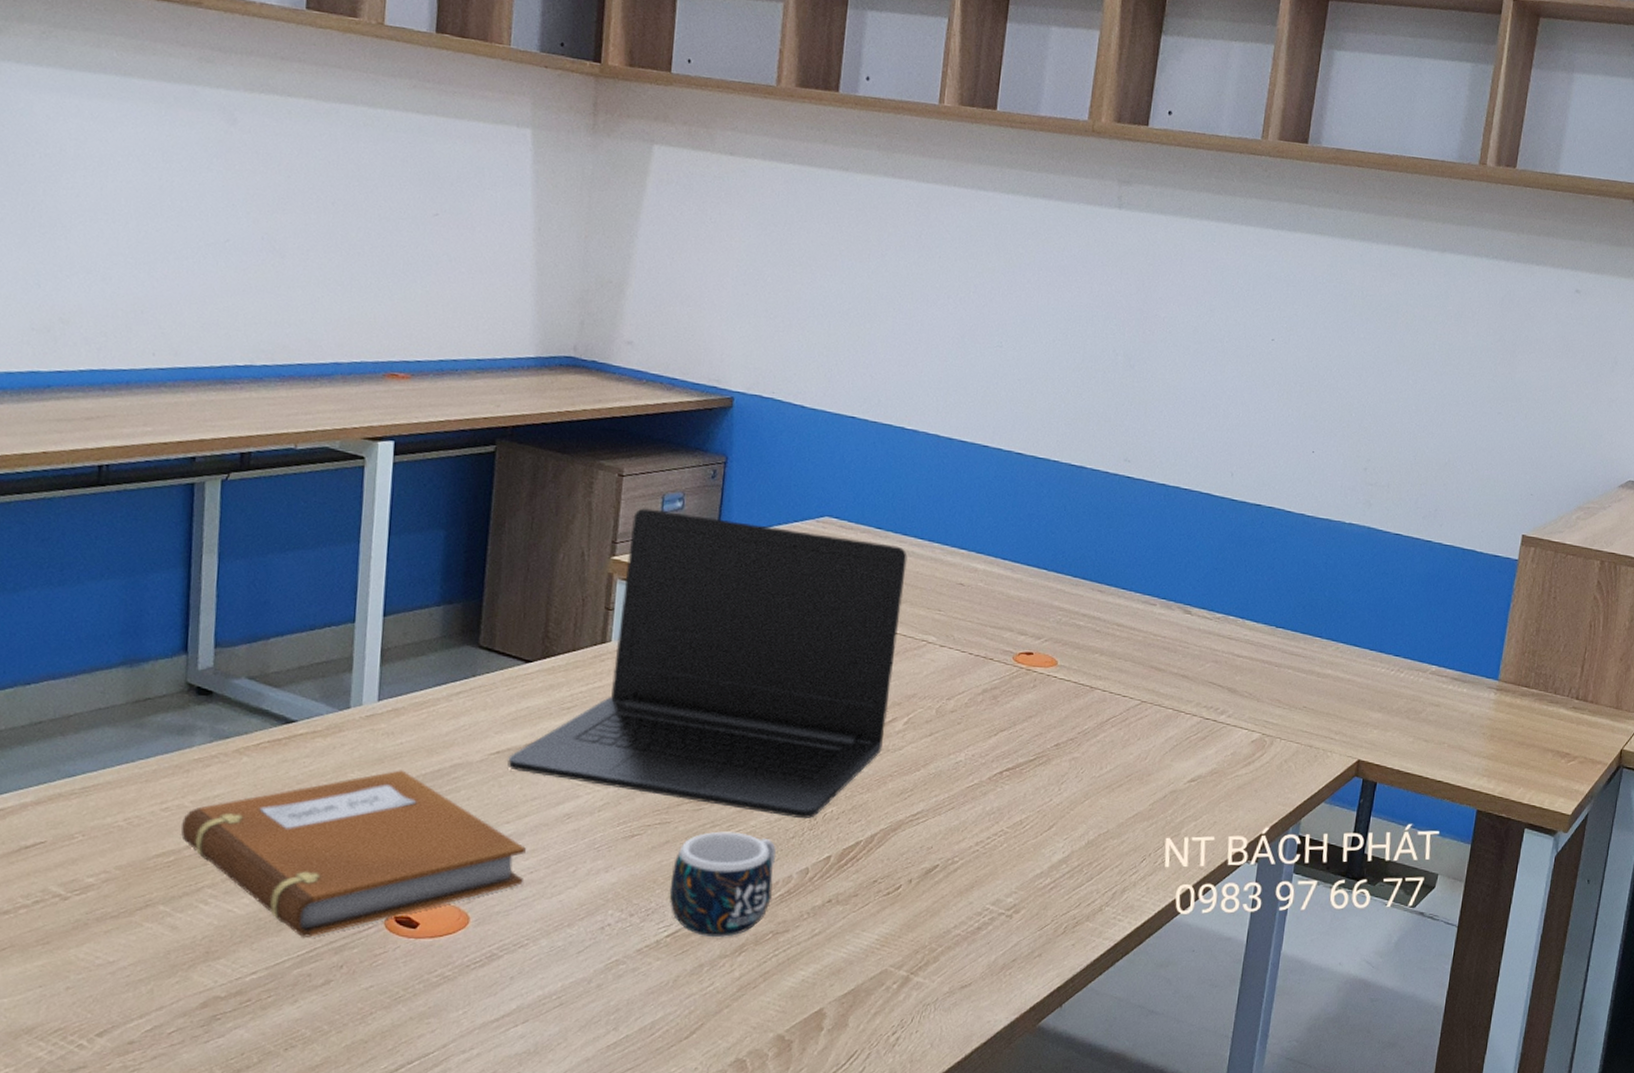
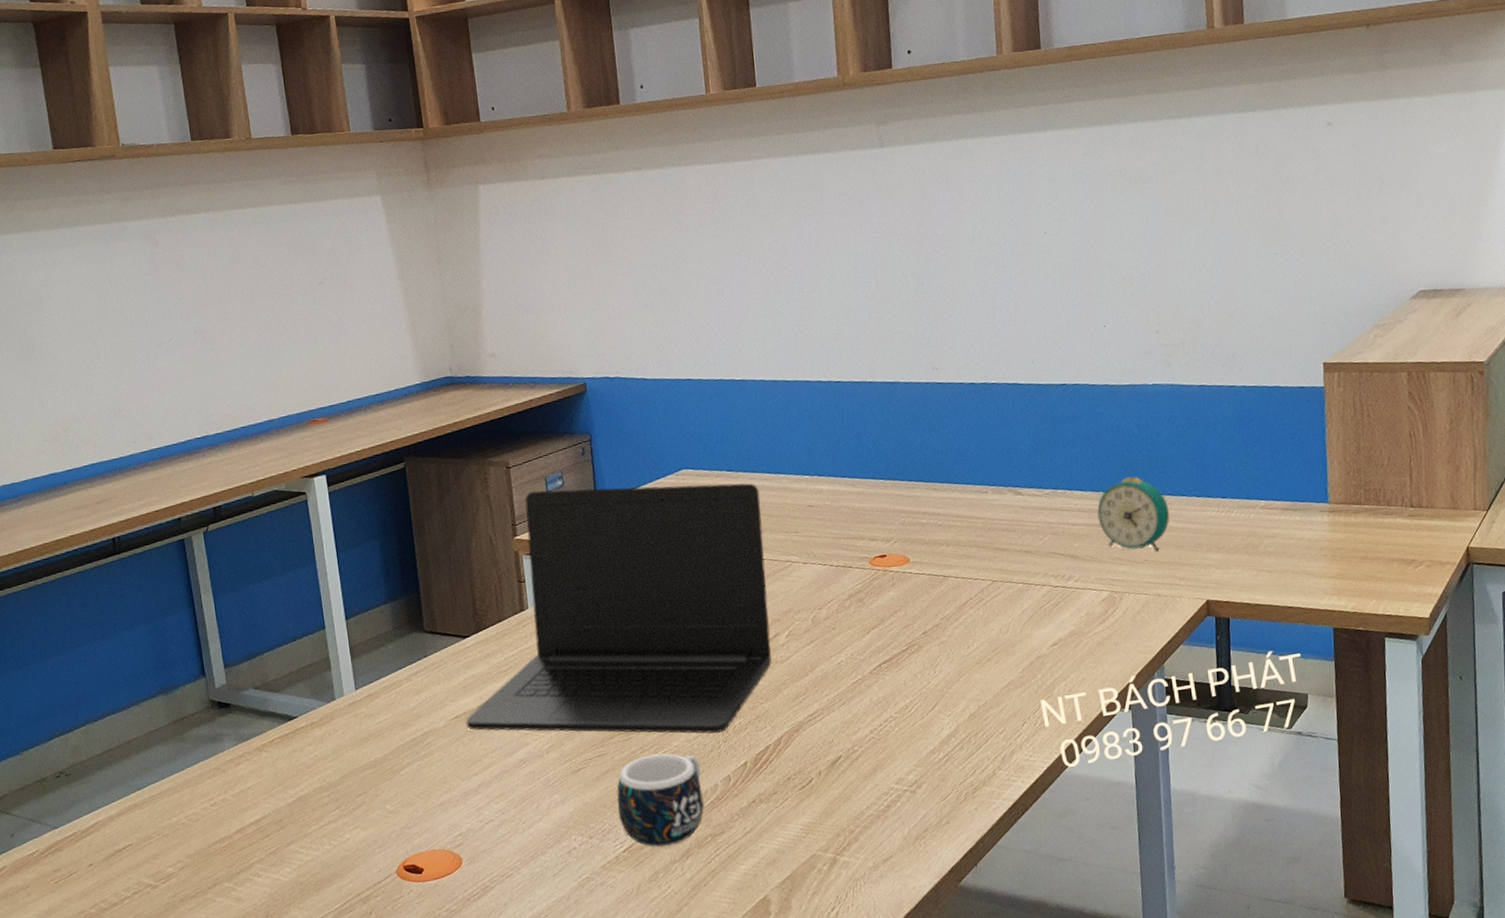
notebook: present [180,770,526,937] -> none [227,744,498,893]
alarm clock: none [1264,616,1340,700] -> present [1097,476,1170,552]

